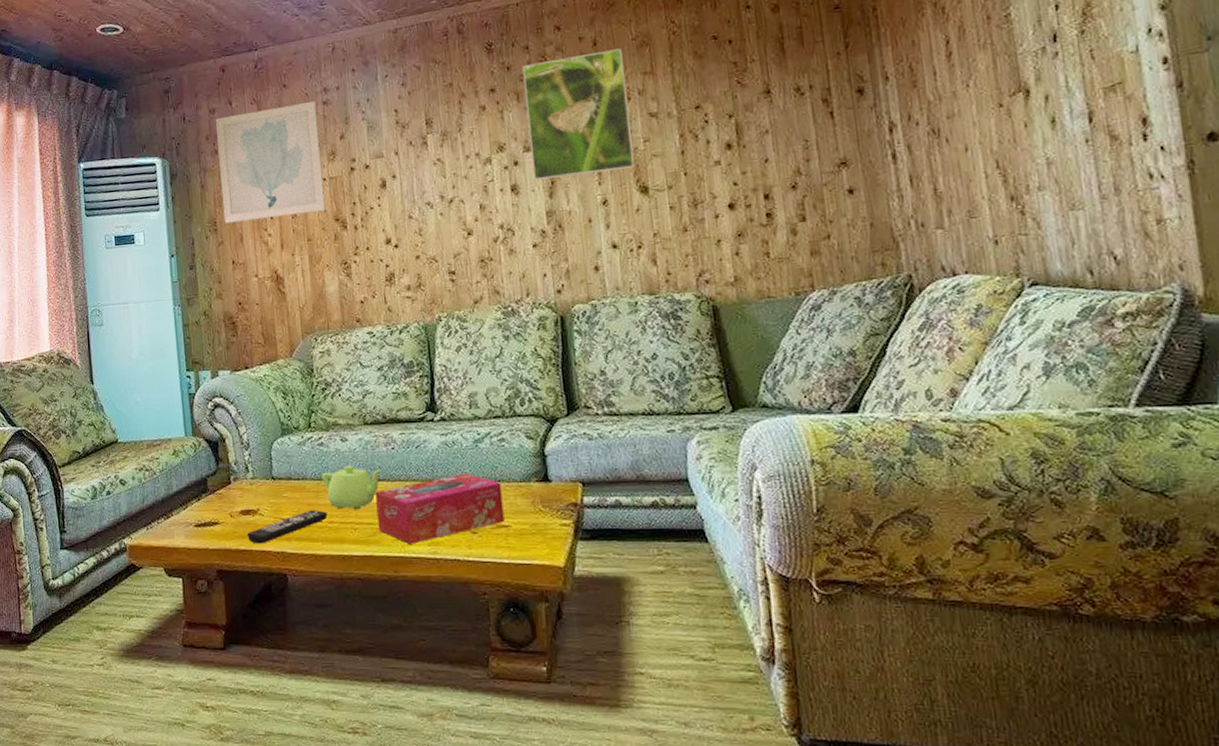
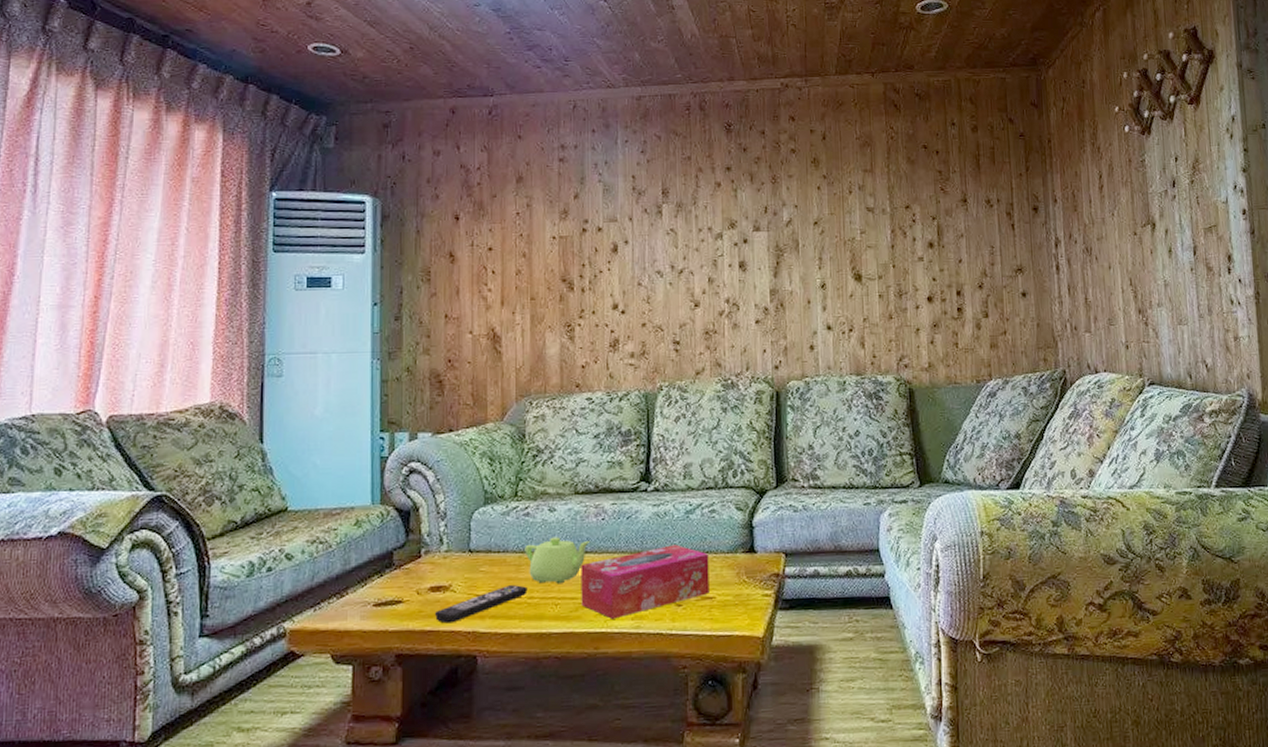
wall art: present [216,100,326,223] -> none [439,156,553,274]
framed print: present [521,48,634,181] -> none [757,145,851,260]

